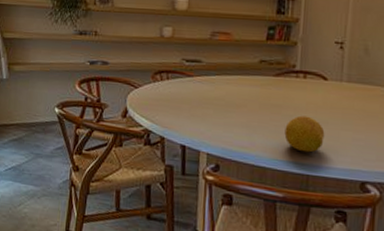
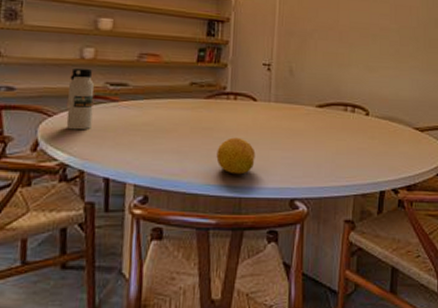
water bottle: none [149,45,172,102] -> present [66,67,94,130]

